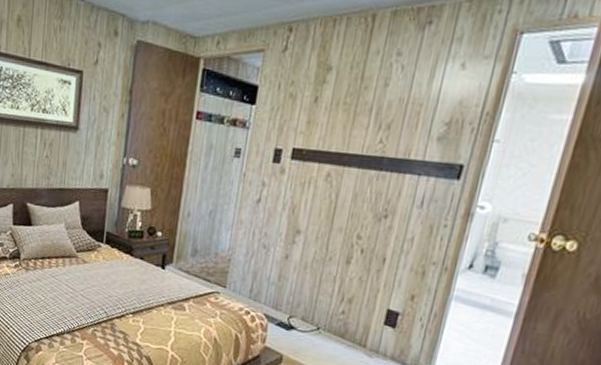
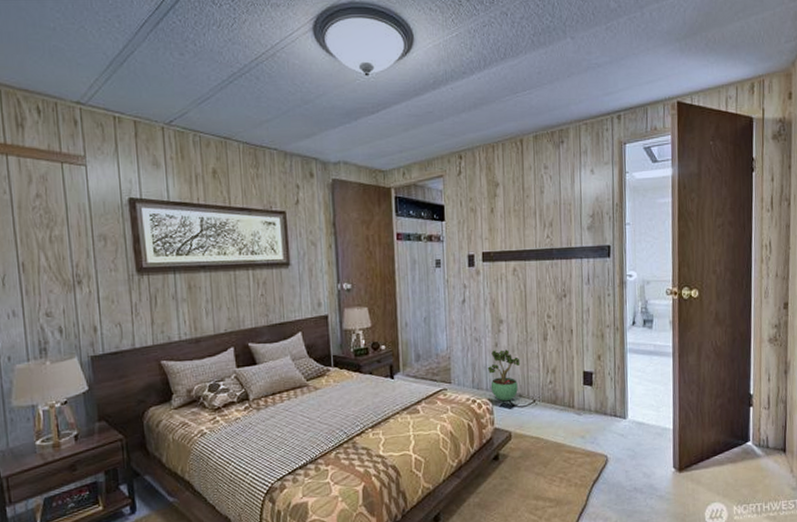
potted plant: none [269,262,312,321] -> present [487,349,521,401]

